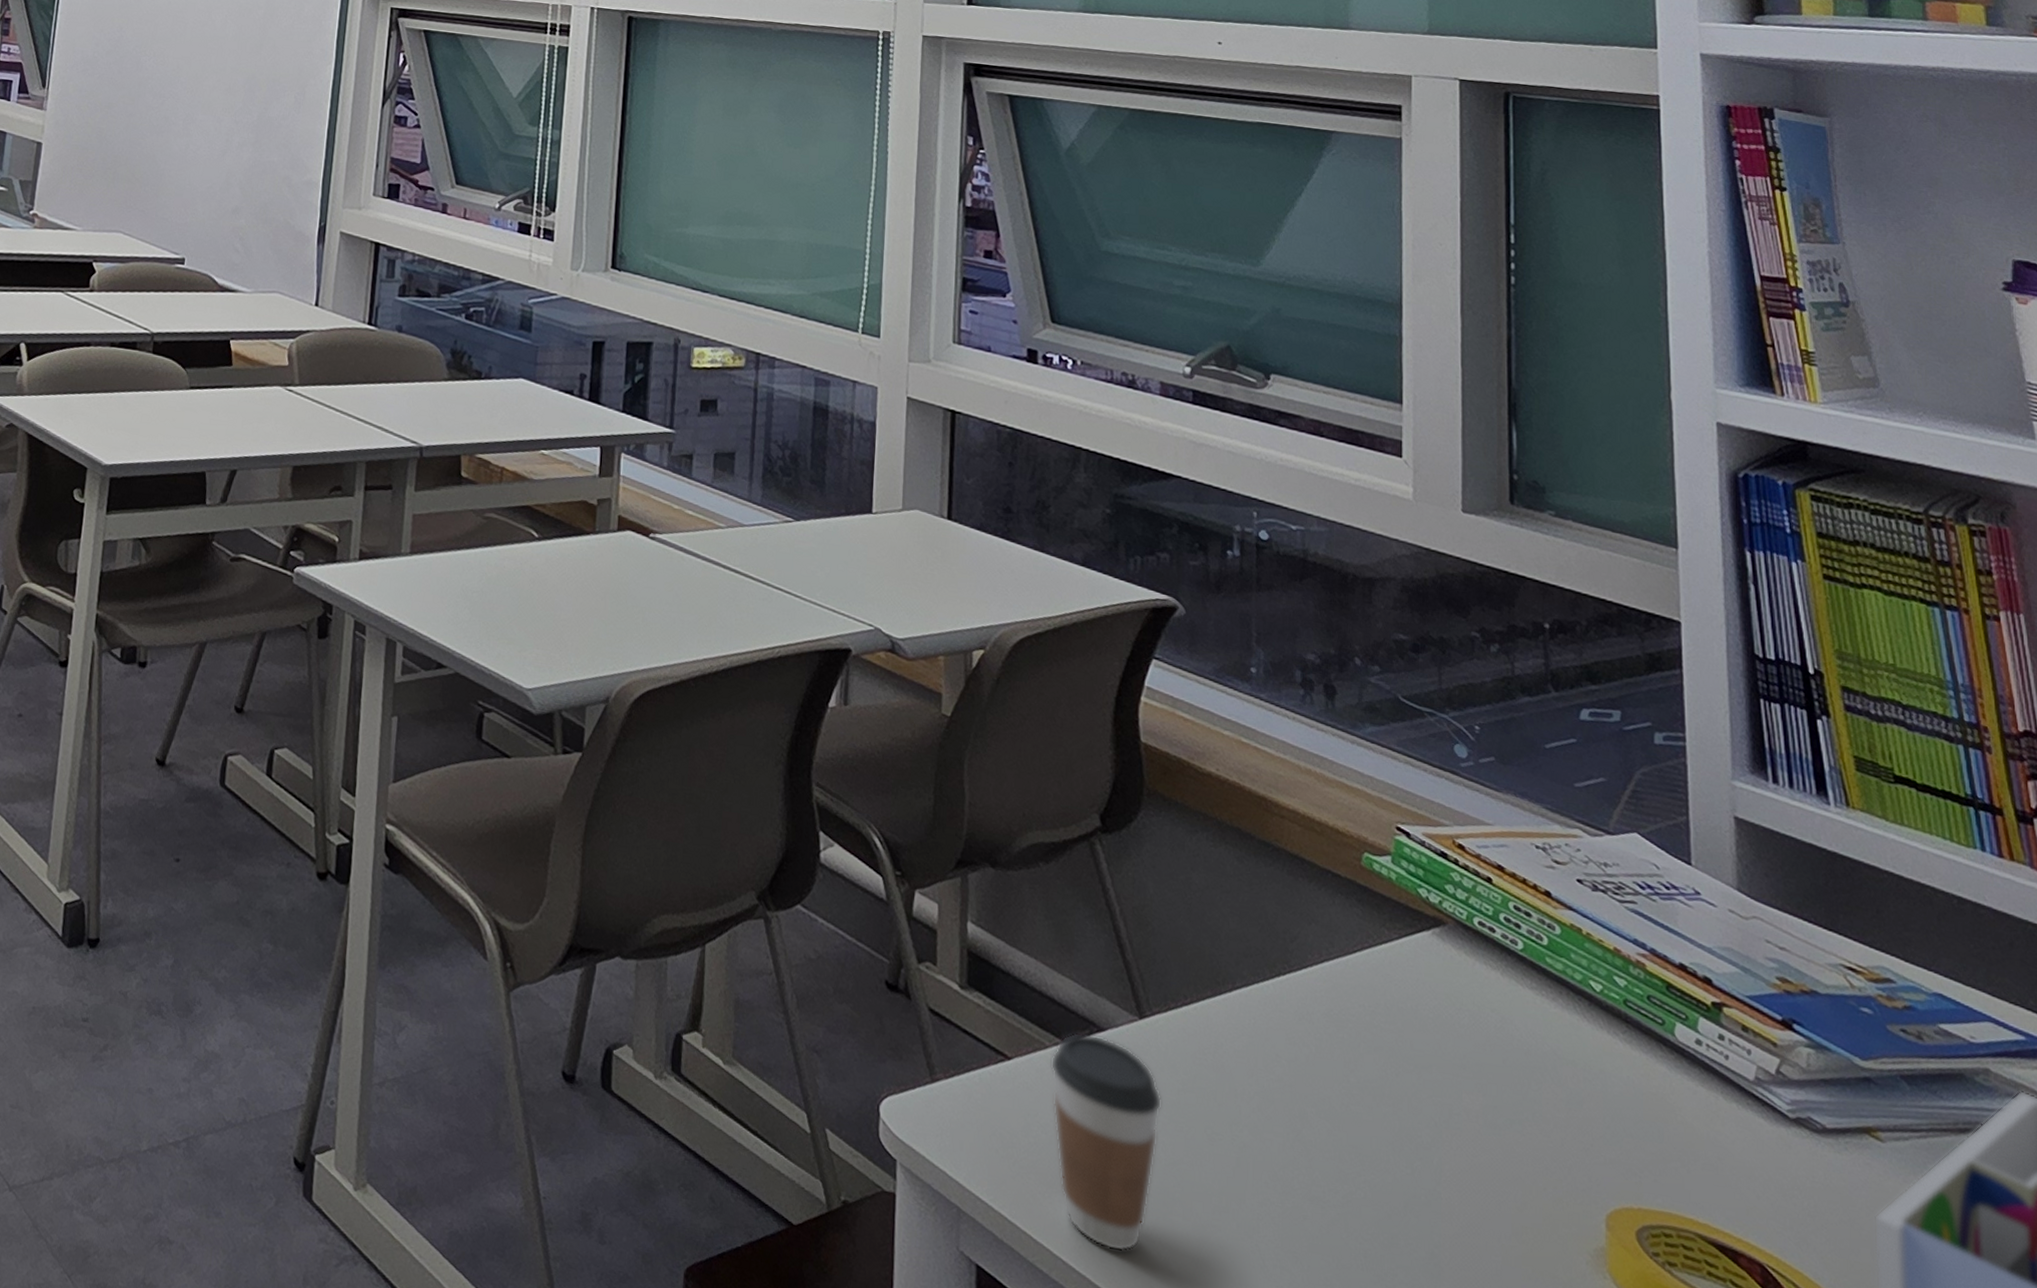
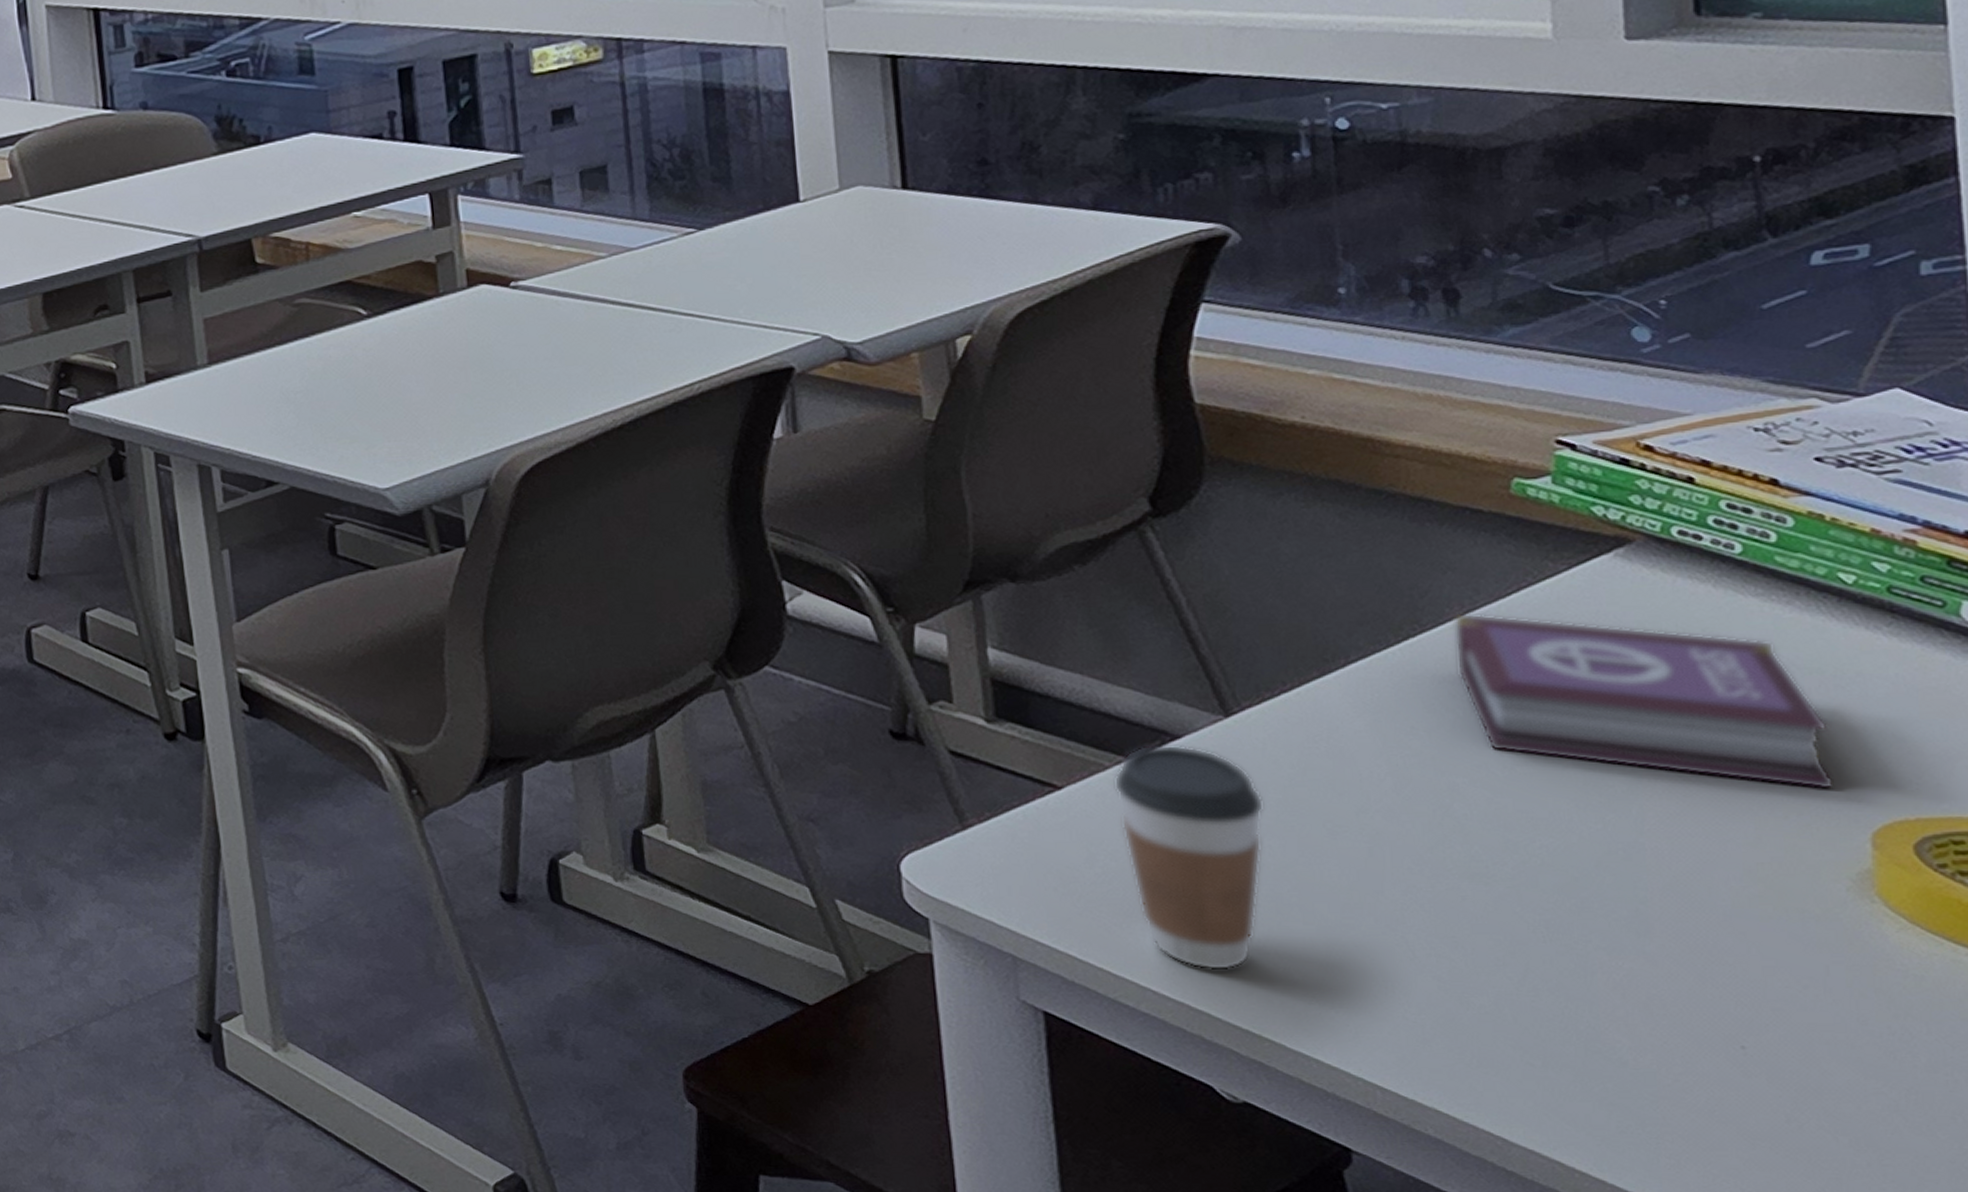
book: none [1313,960,1581,1170] -> present [1453,612,1835,790]

